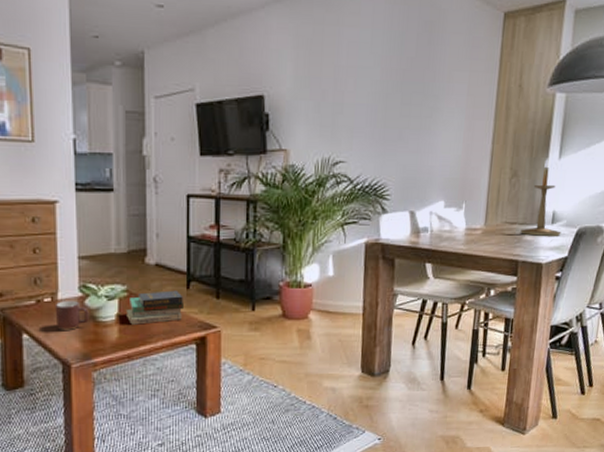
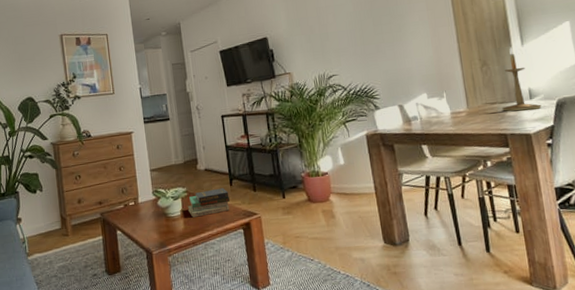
mug: present [55,301,89,330] -> none [137,203,162,226]

